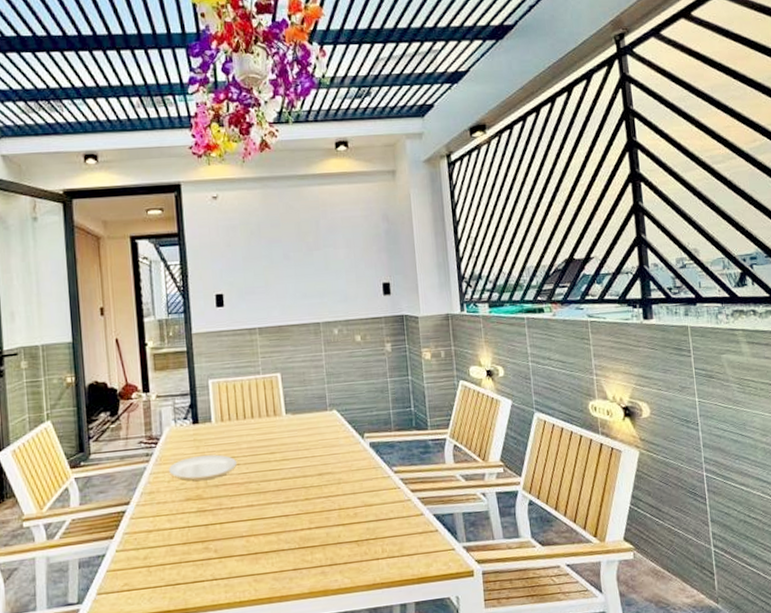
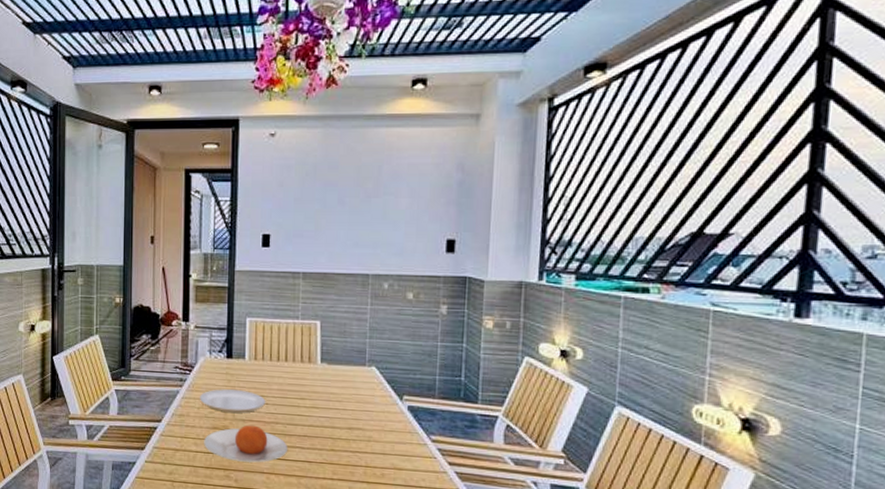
plate: none [177,489,265,531] -> present [203,425,288,463]

